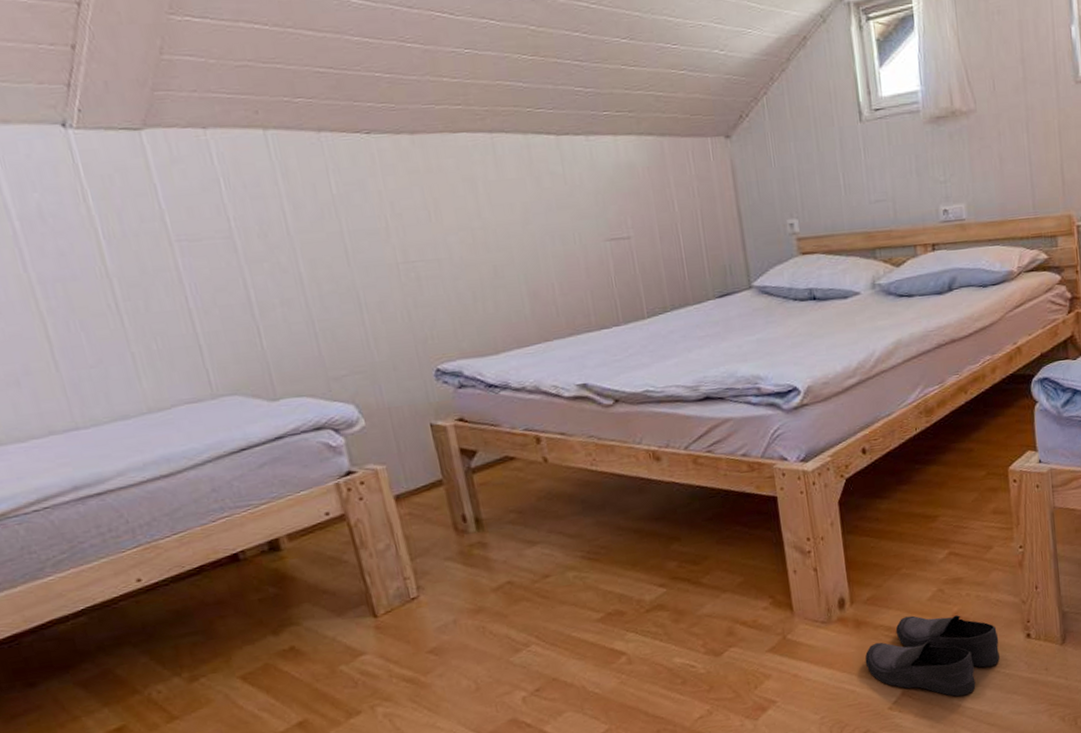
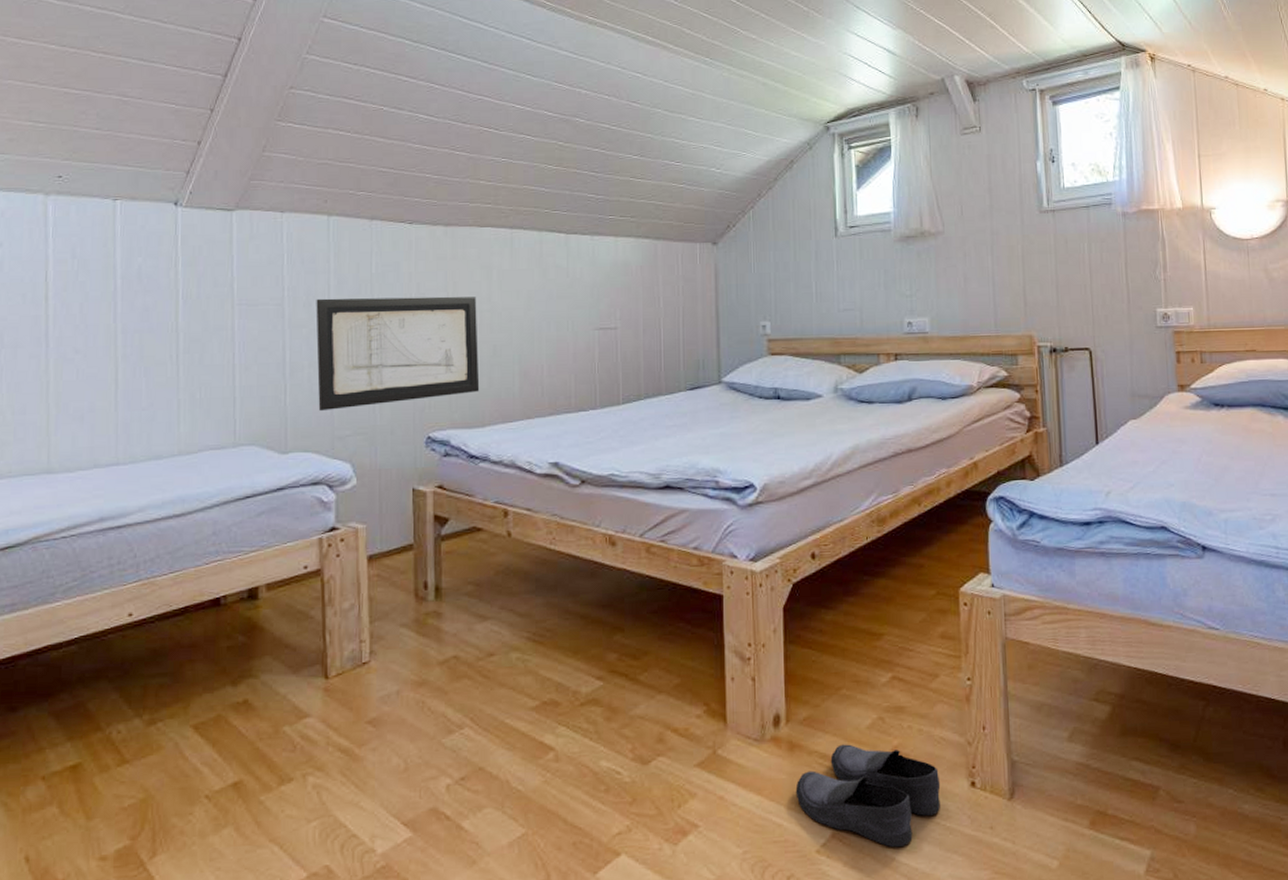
wall art: none [272,213,486,353] -> present [316,296,480,412]

